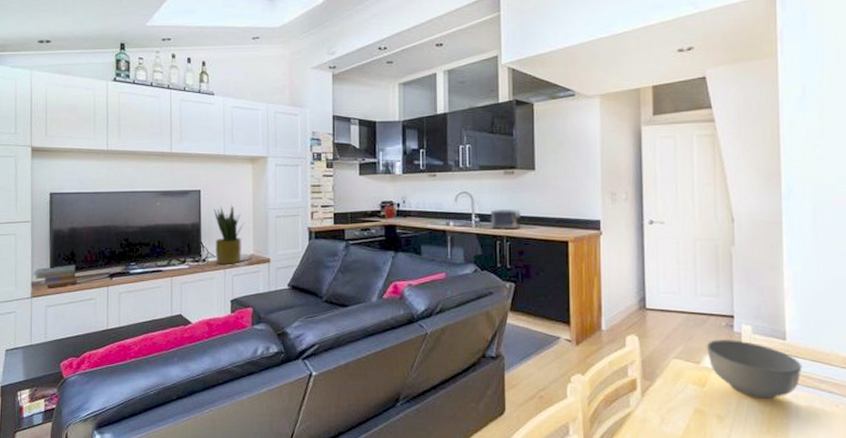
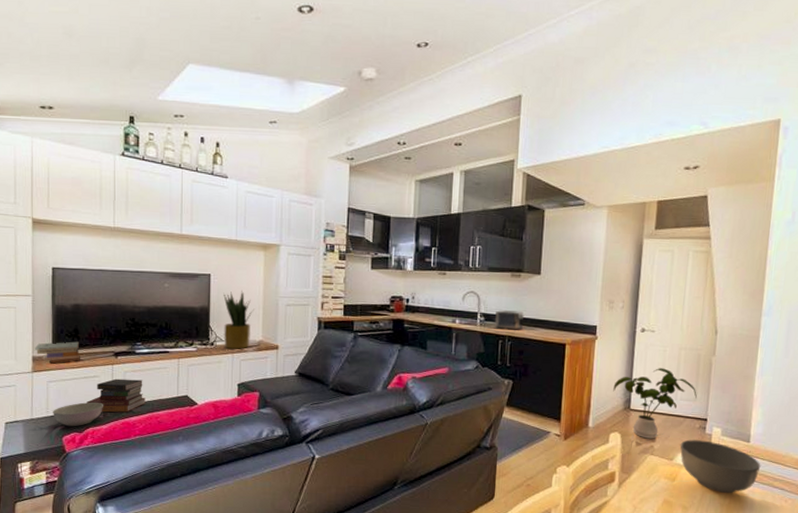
bowl: none [51,325,100,352] -> present [53,401,104,427]
books: none [83,300,140,336] -> present [87,378,145,413]
house plant: none [625,262,719,340] -> present [613,368,697,439]

